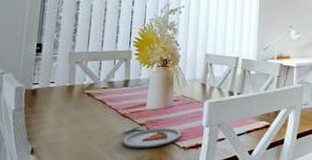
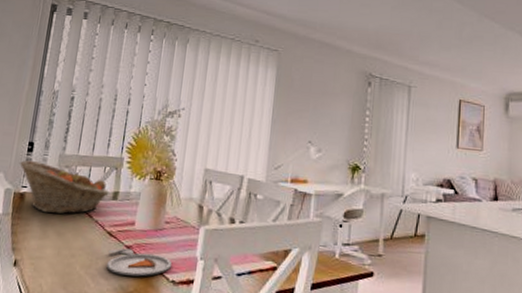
fruit basket: none [29,59,120,105] -> present [20,160,109,215]

